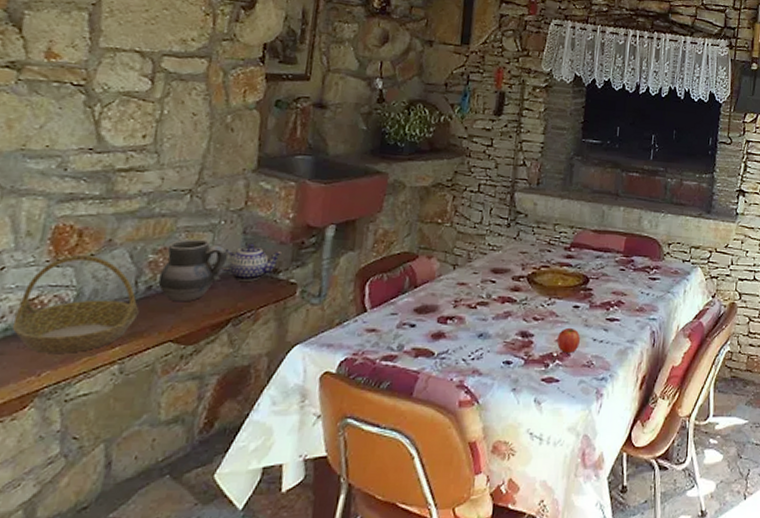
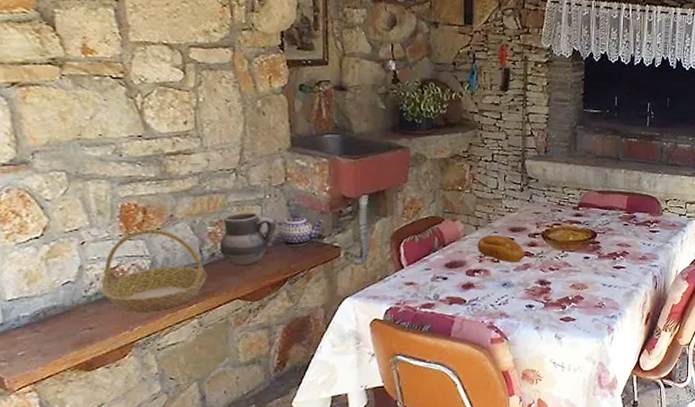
bread: none [452,276,507,309] -> present [477,235,525,262]
fruit: present [557,327,581,353] -> none [571,275,592,296]

